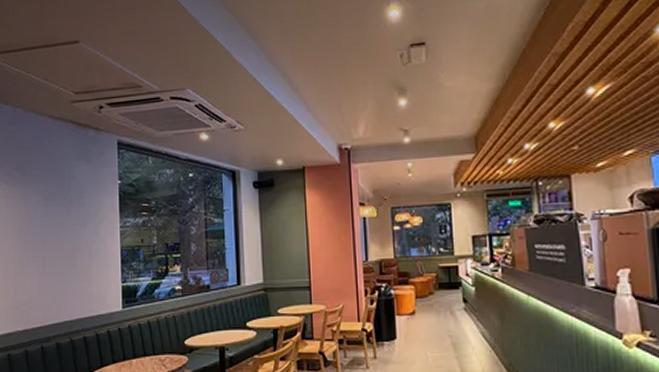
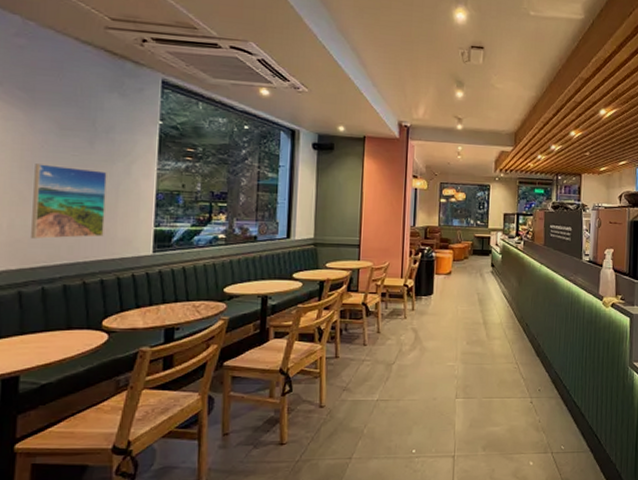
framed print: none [29,233,83,301] -> present [31,164,107,239]

